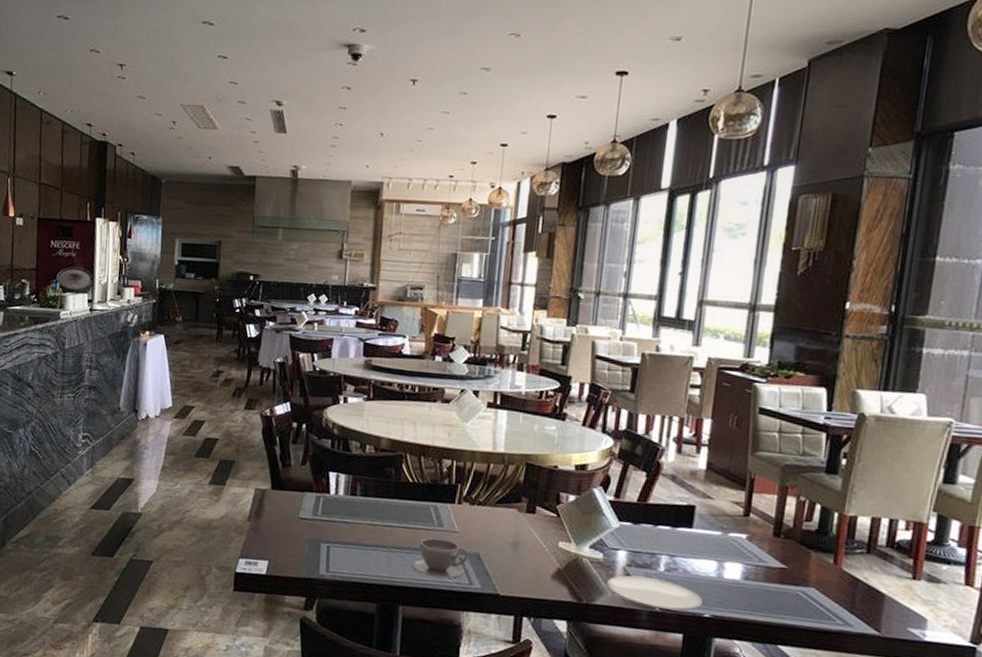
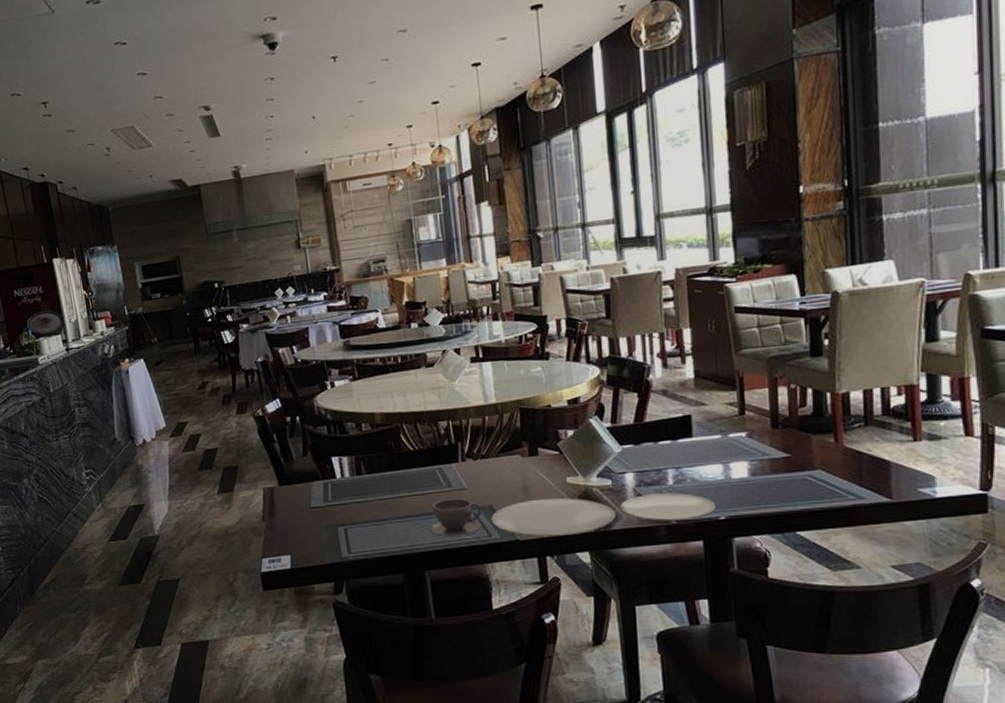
plate: none [475,556,601,602] -> present [491,498,616,537]

